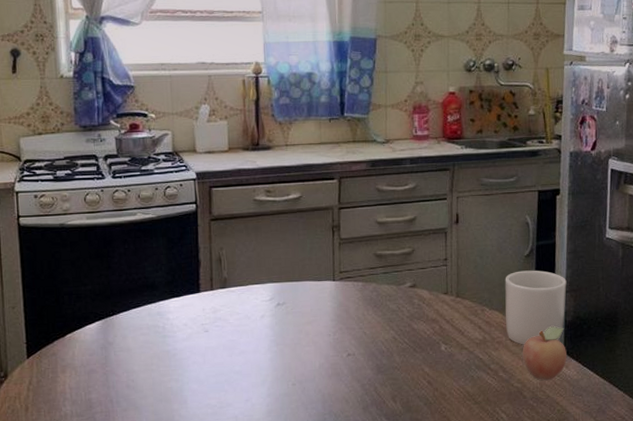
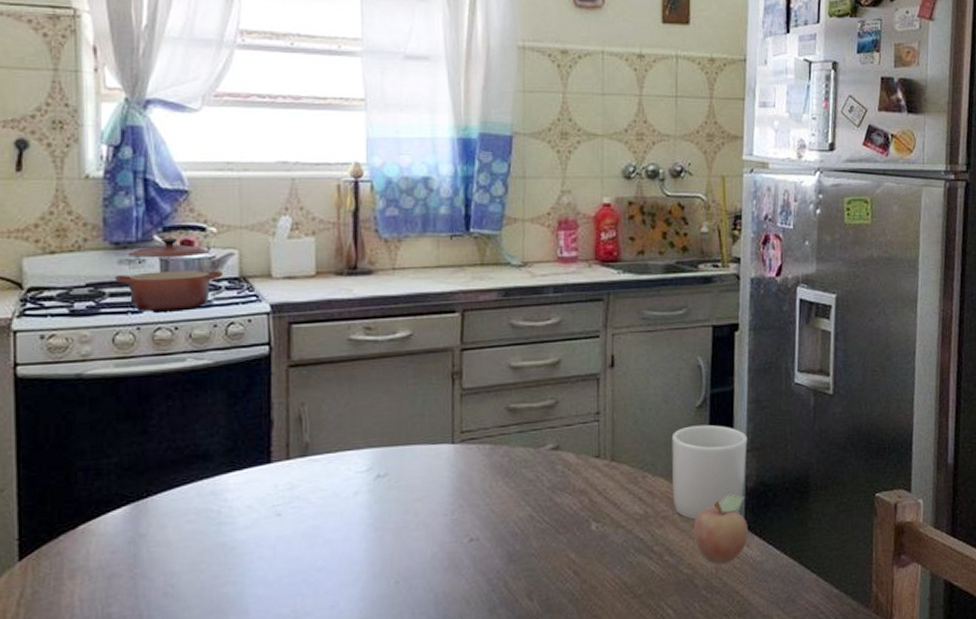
saucepan: none [84,122,161,178] -> present [114,238,224,311]

